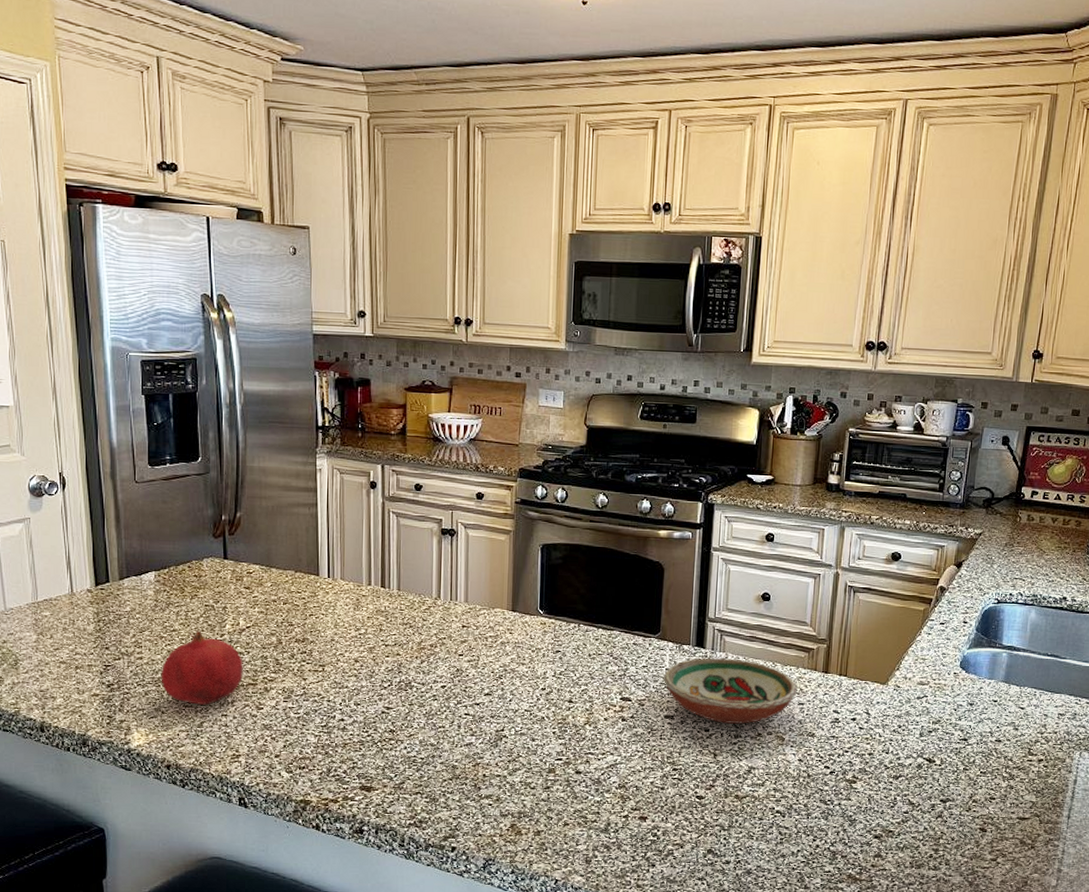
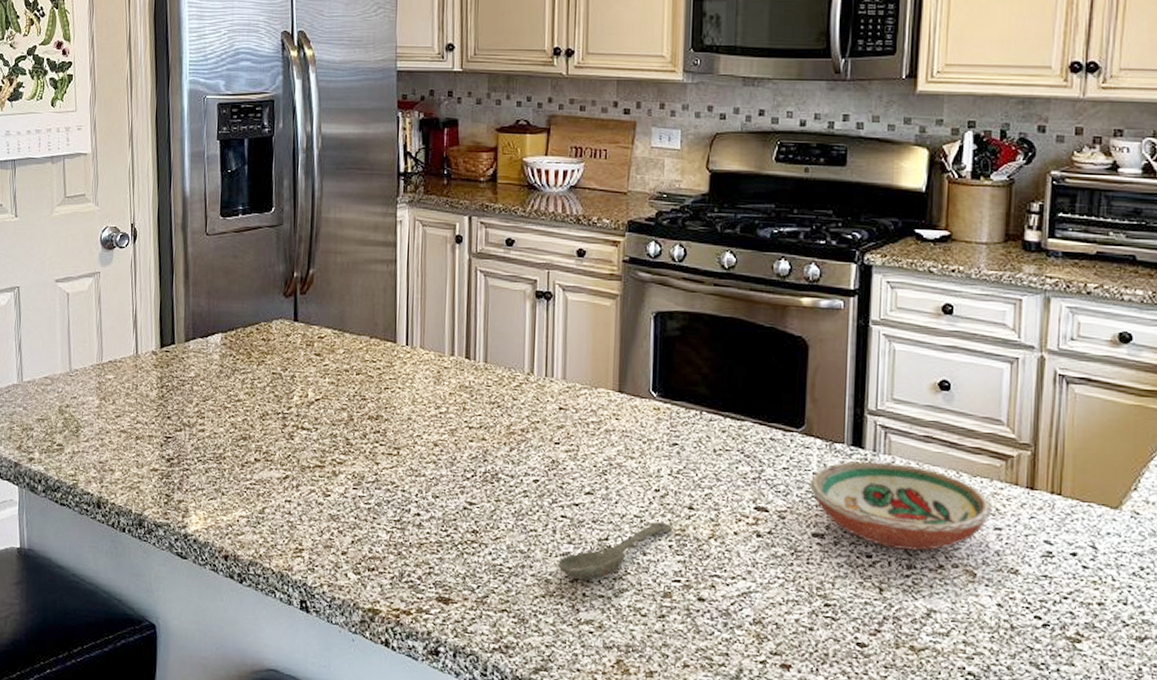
fruit: present [161,629,243,705] -> none [222,400,311,488]
spoon: none [462,713,555,764] -> present [558,521,672,581]

